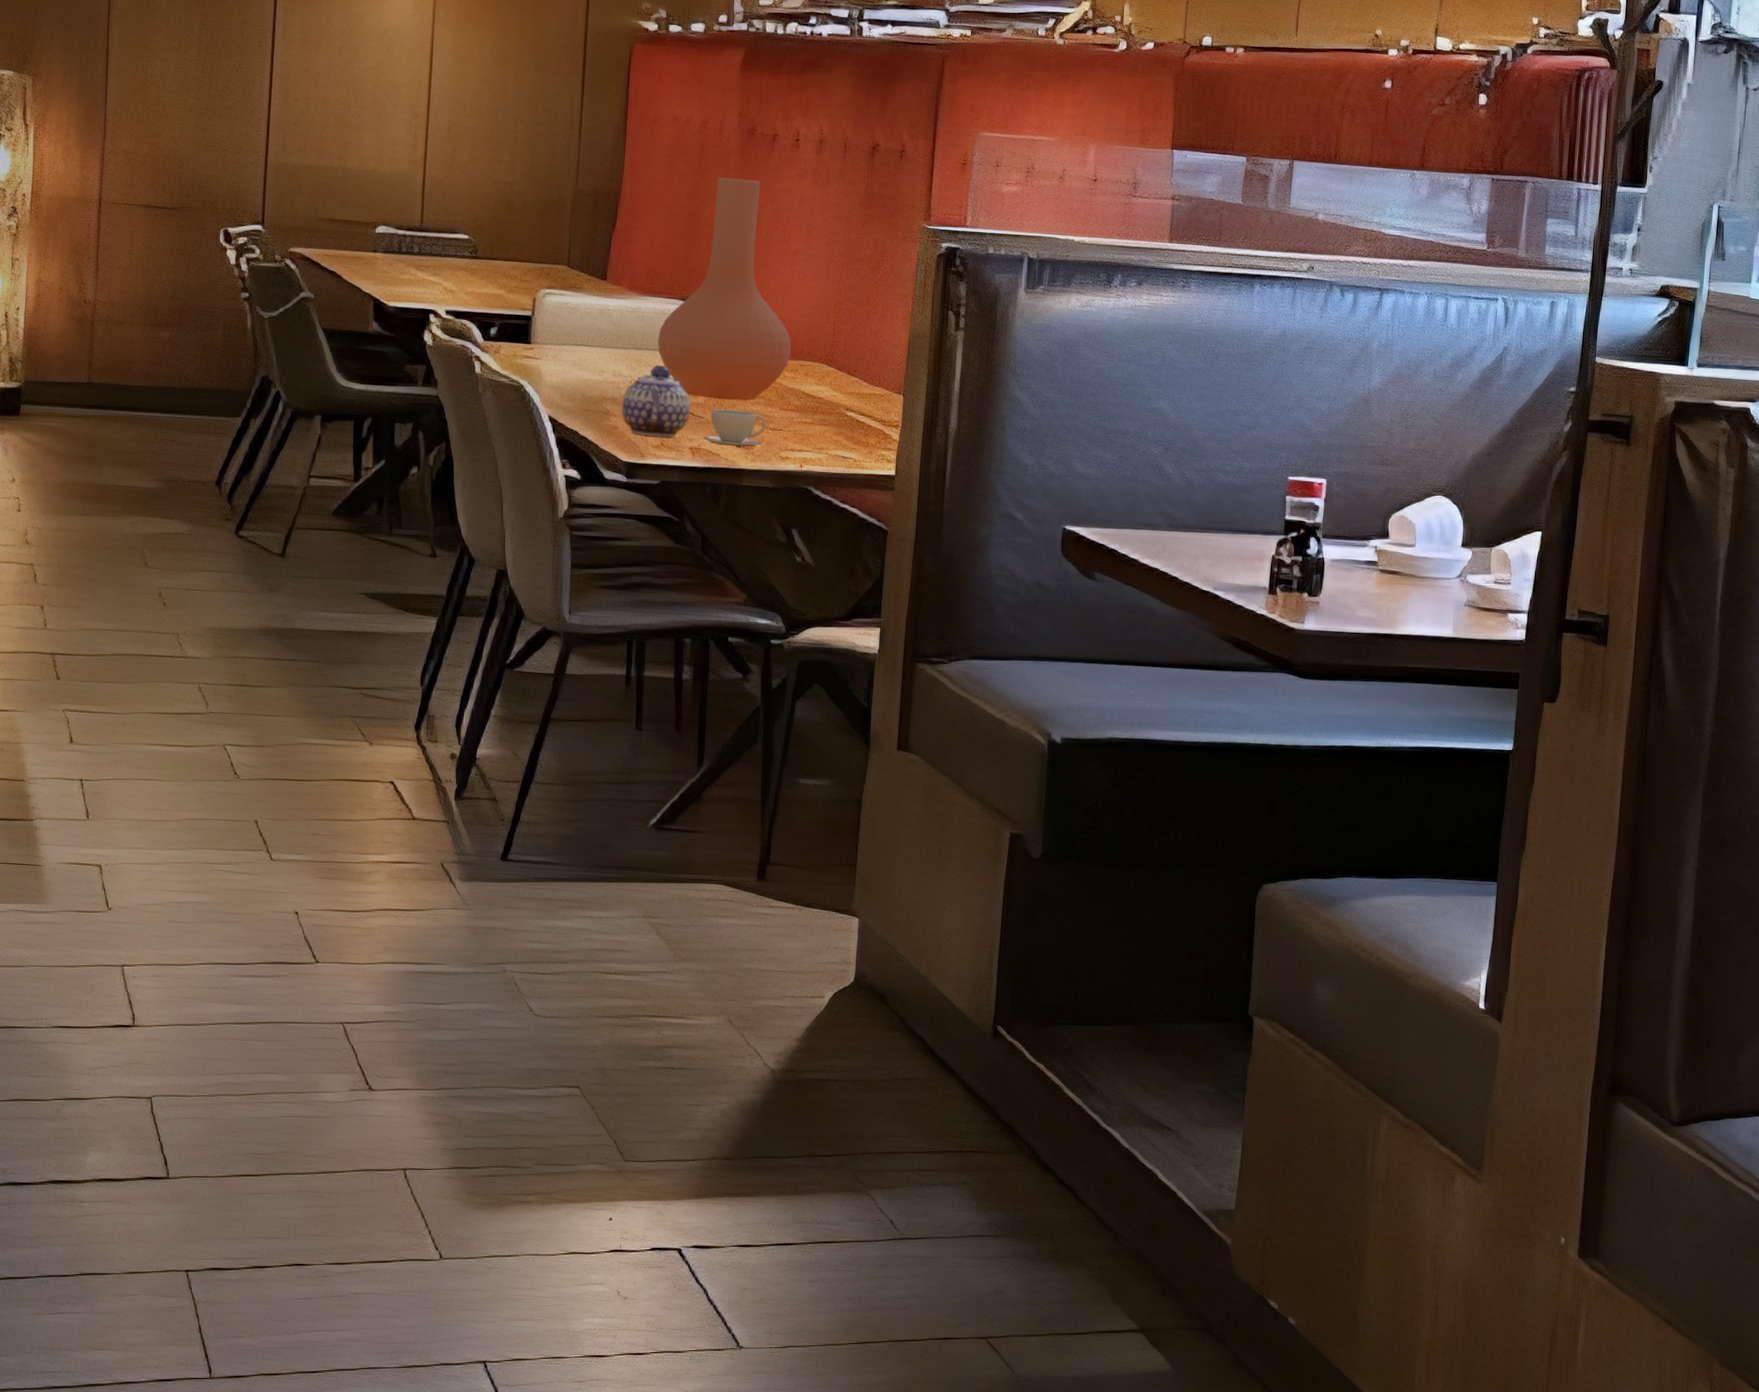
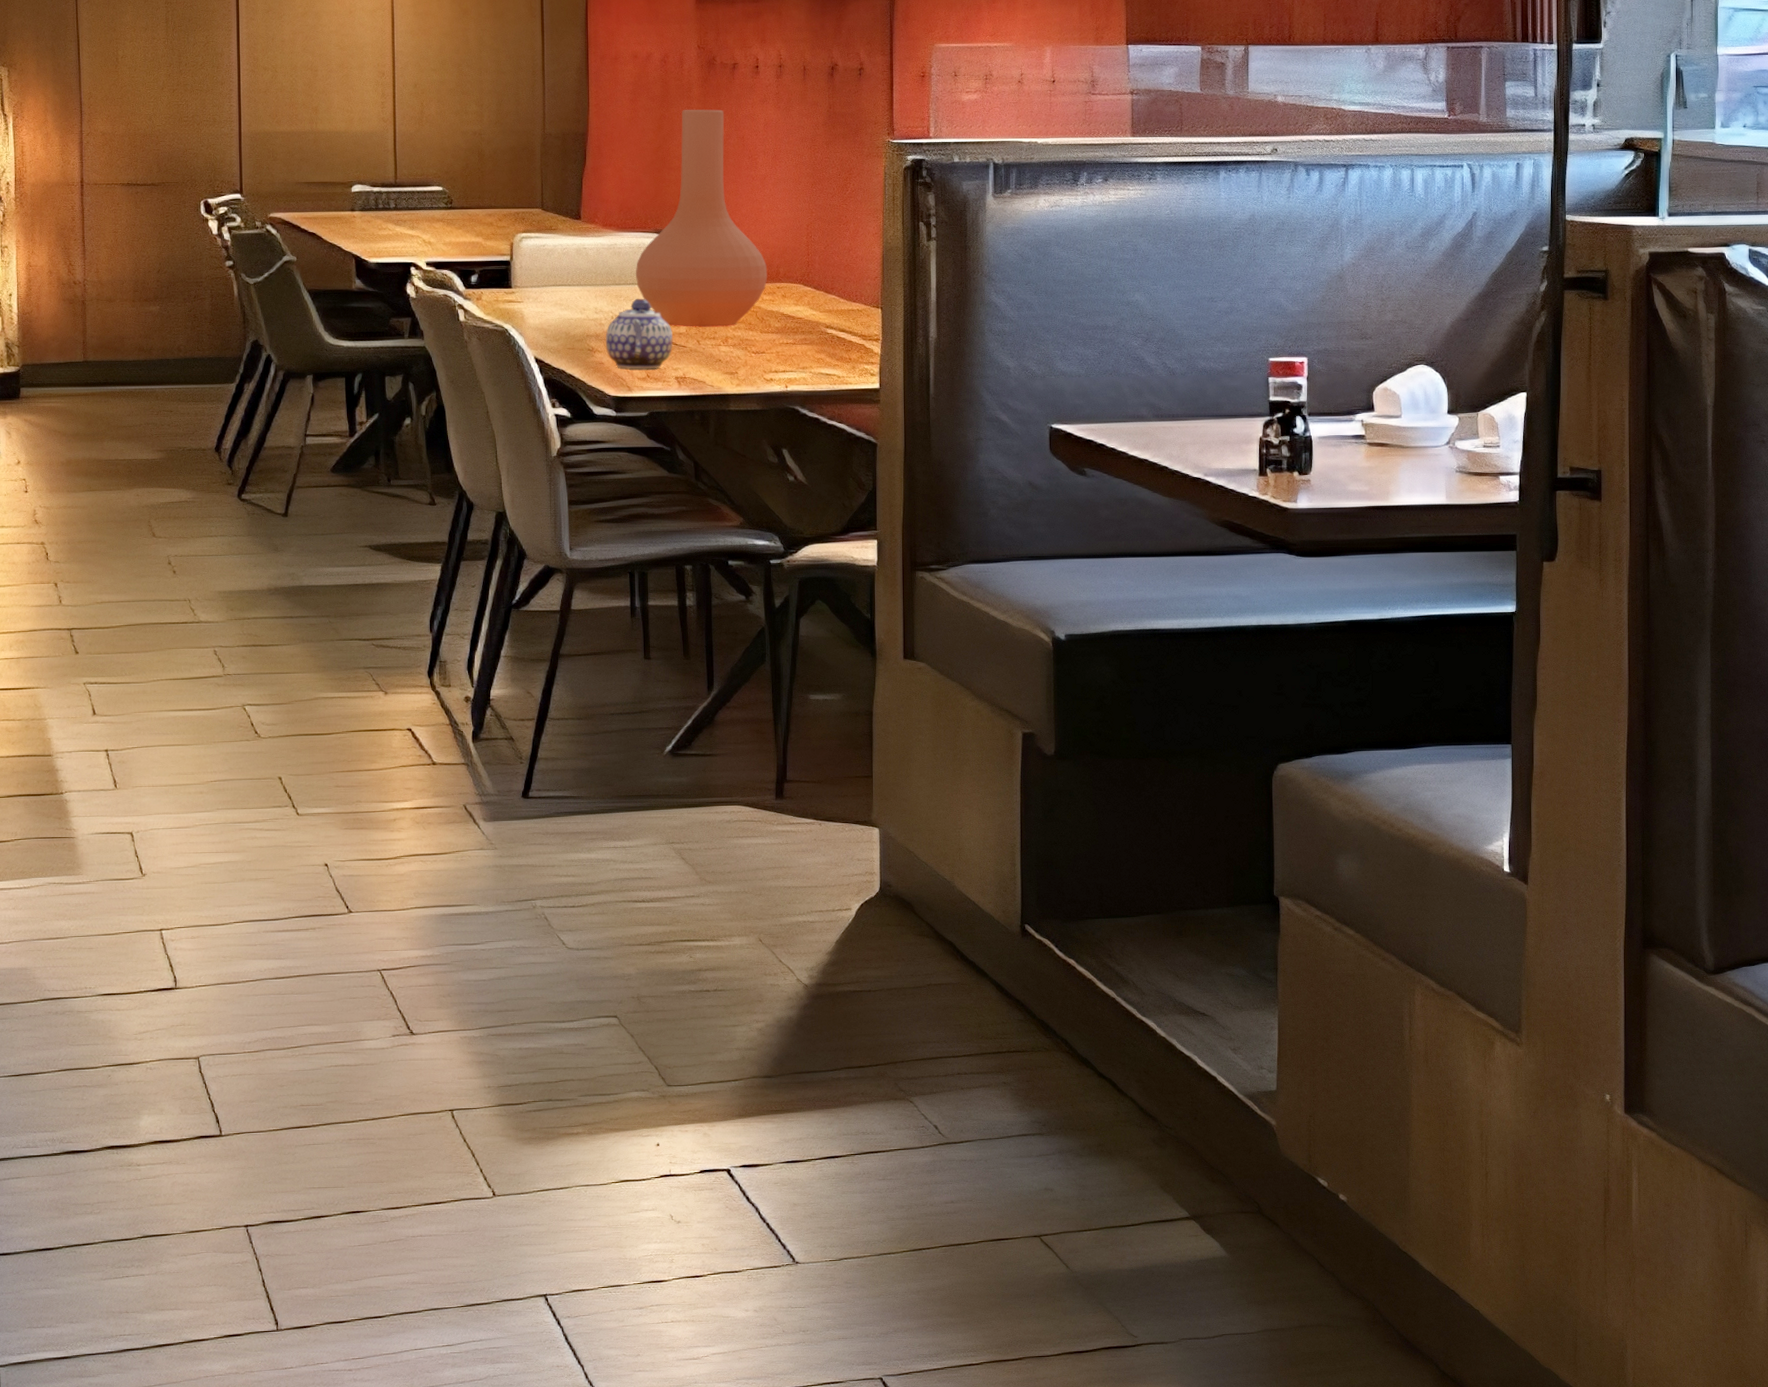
teacup: present [703,409,767,447] -> none [687,336,749,372]

